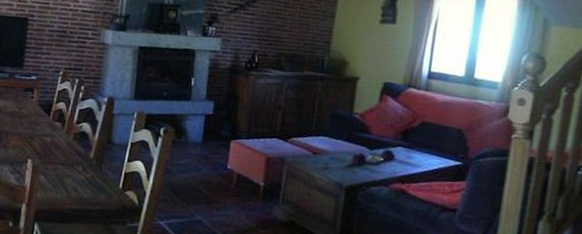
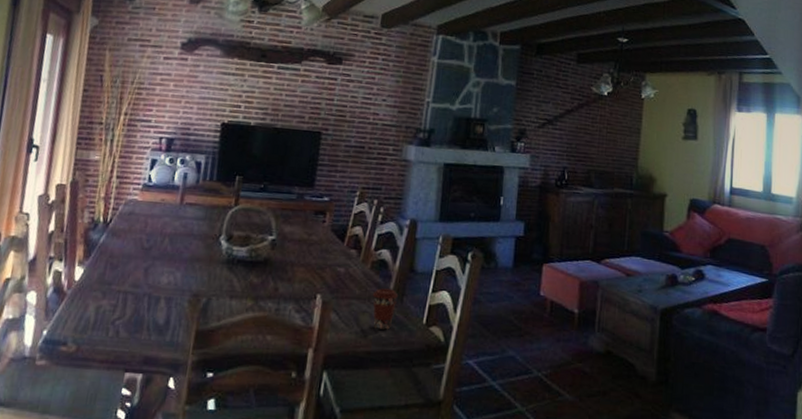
coffee cup: none [75,156,98,192] -> present [372,288,399,330]

